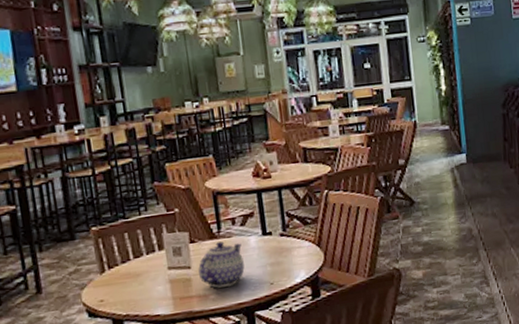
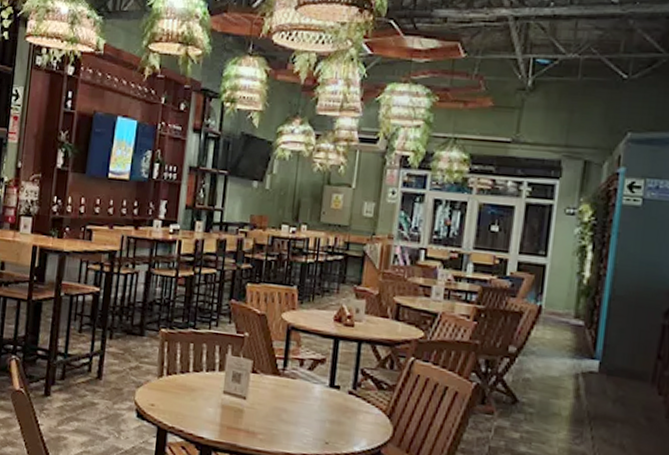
teapot: present [198,241,245,288] -> none [252,380,304,432]

